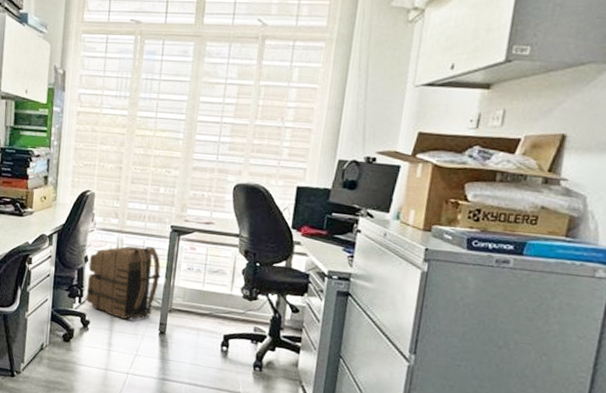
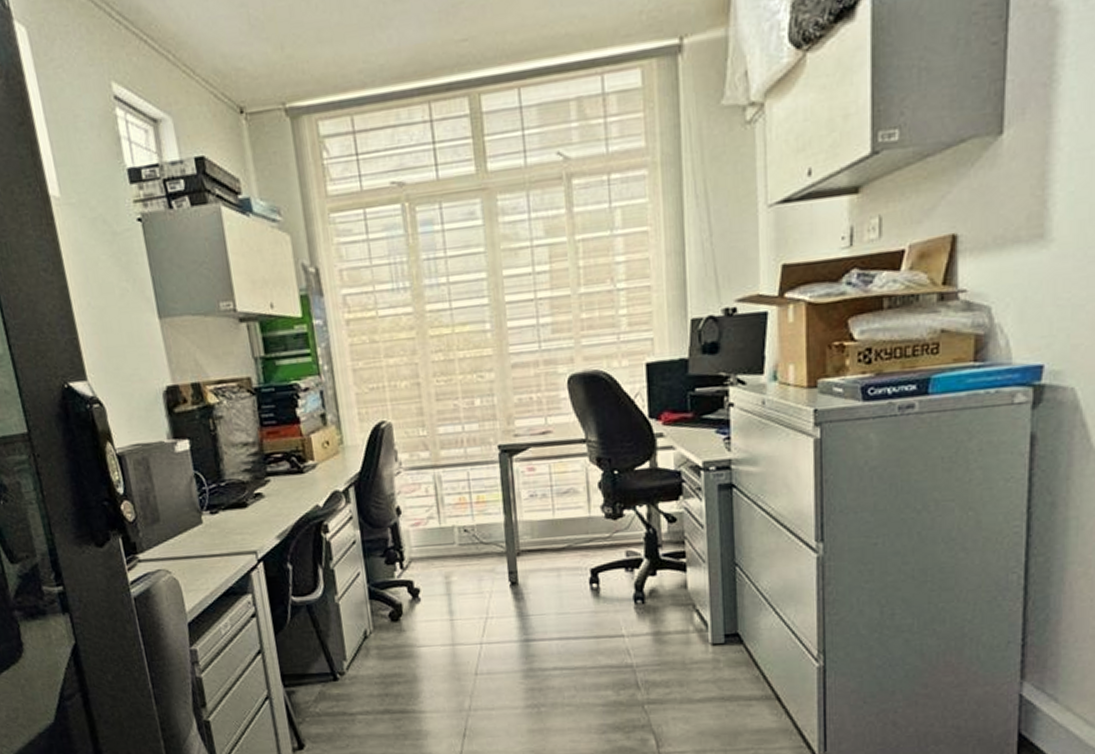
backpack: present [86,246,161,320] -> none [402,478,498,577]

